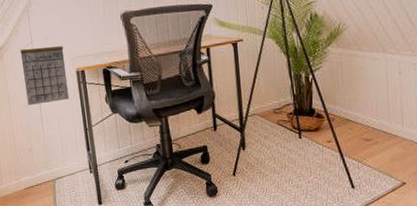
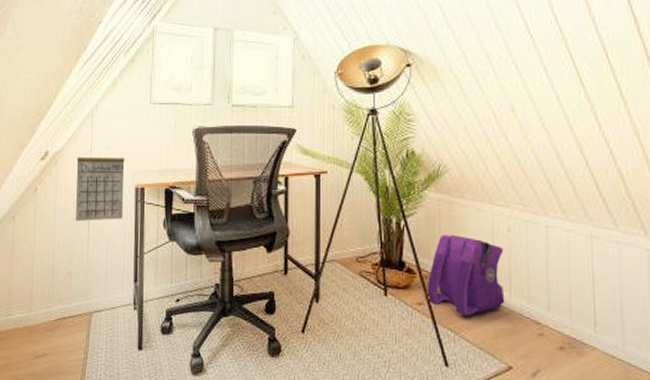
backpack: none [333,82,399,147] -> present [426,235,505,316]

